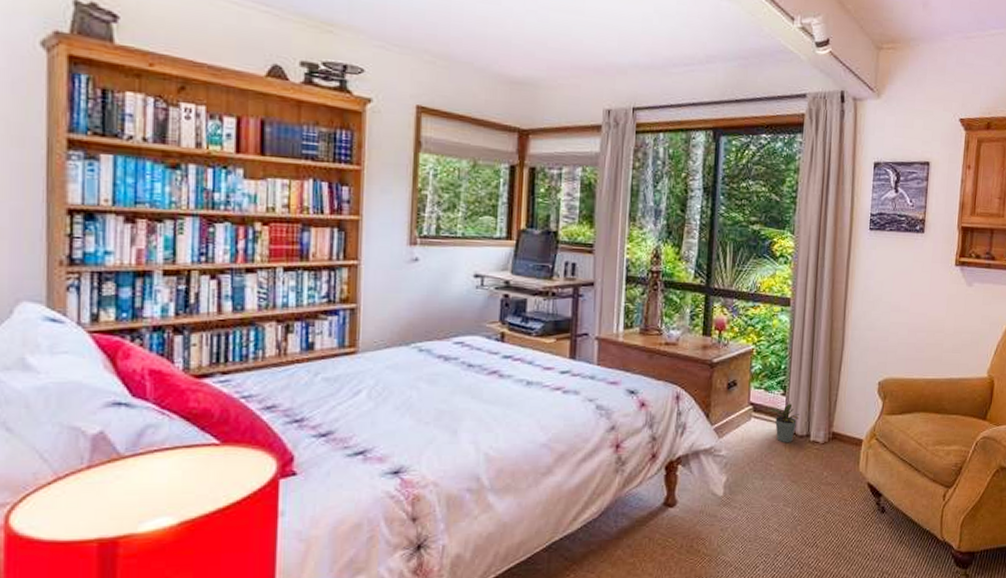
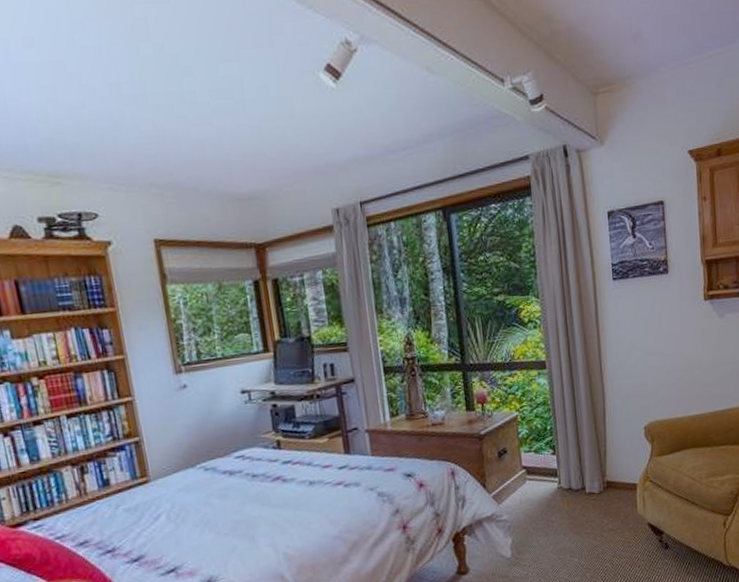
potted plant: present [771,404,799,442] -> none [544,461,572,499]

